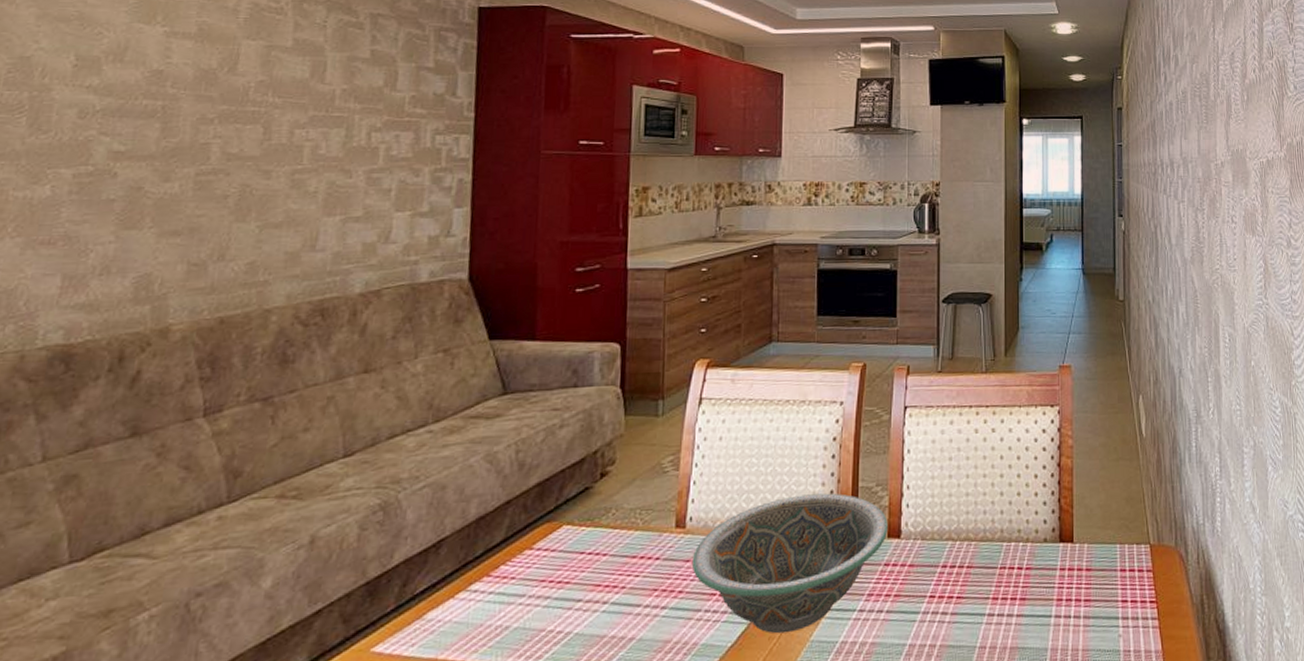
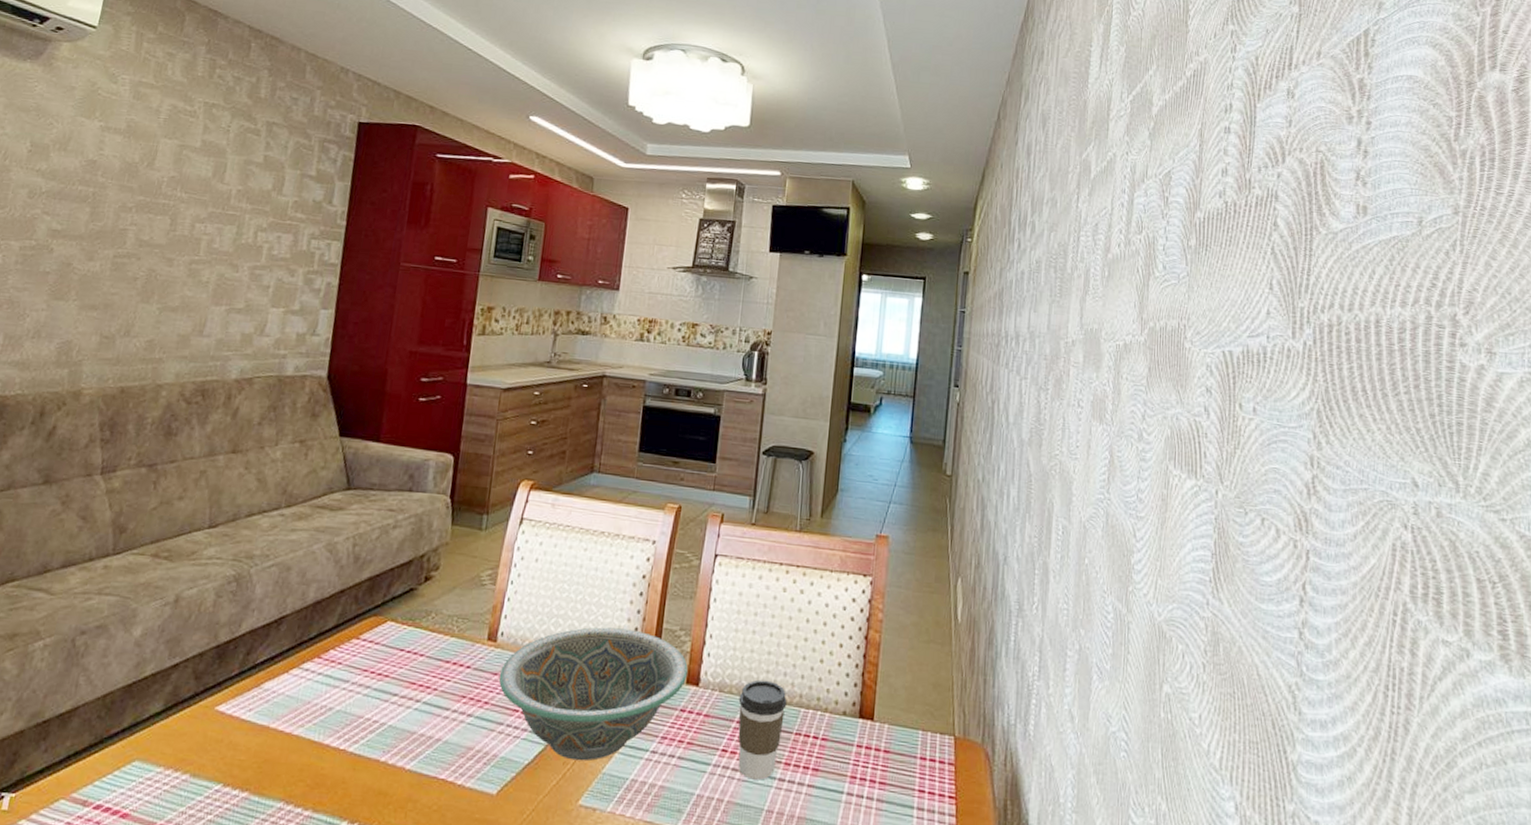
coffee cup: none [941,521,989,620] -> present [738,679,787,780]

